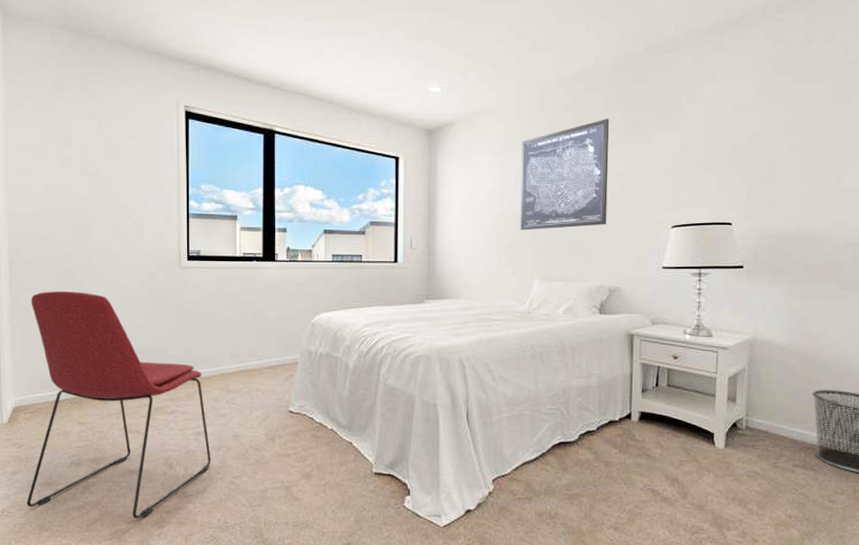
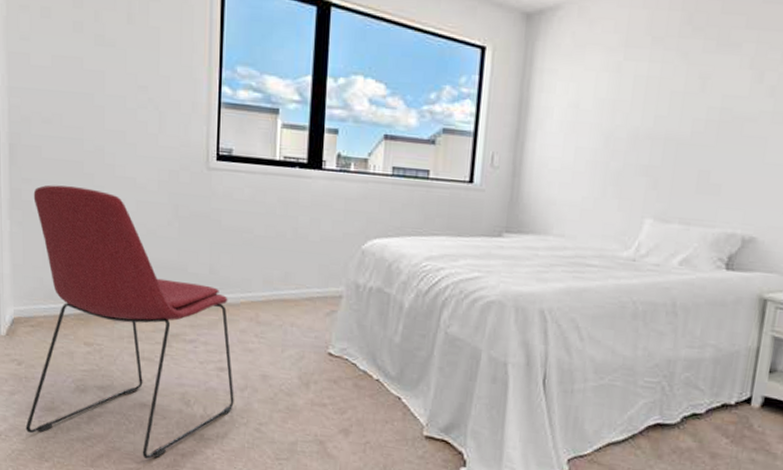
wall art: present [520,119,610,231] -> none [634,12,770,156]

